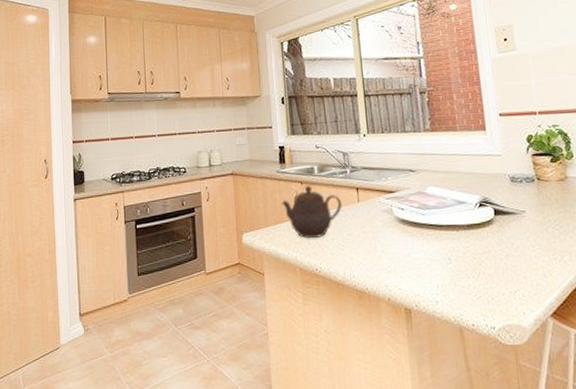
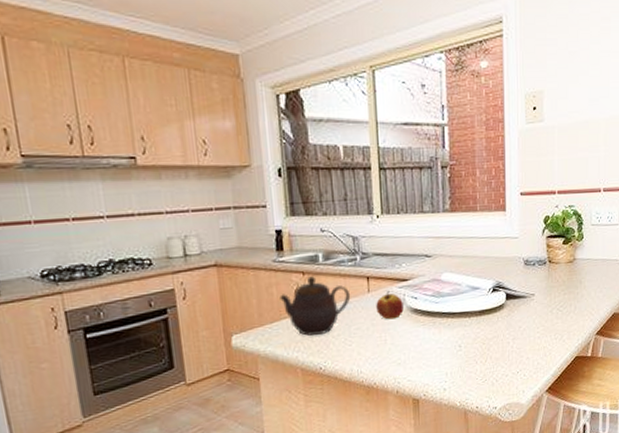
apple: none [365,200,392,228] -> present [376,290,404,320]

